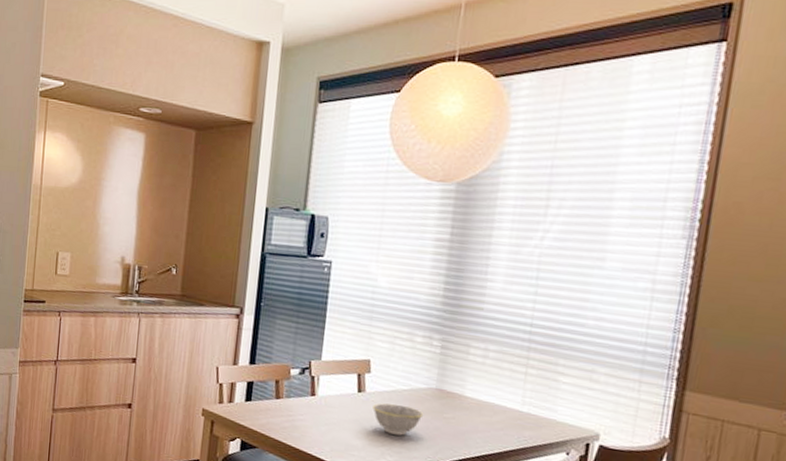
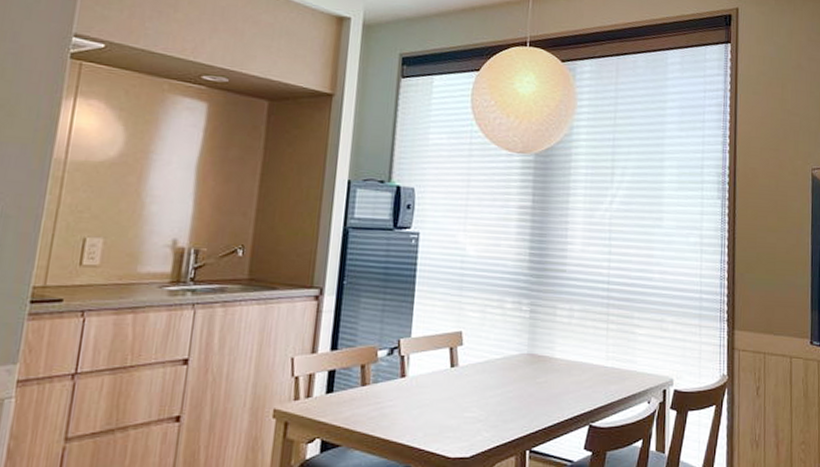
bowl: present [373,403,424,436] -> none [466,375,518,408]

